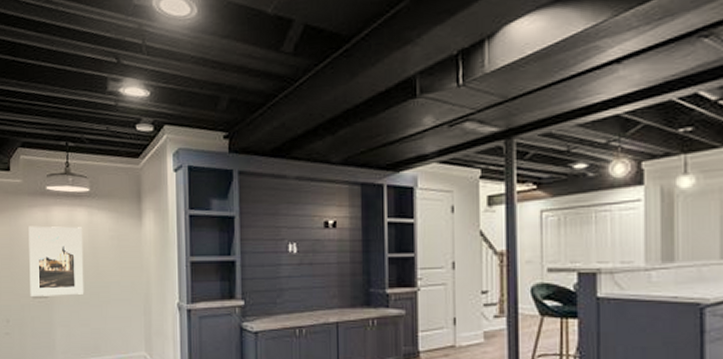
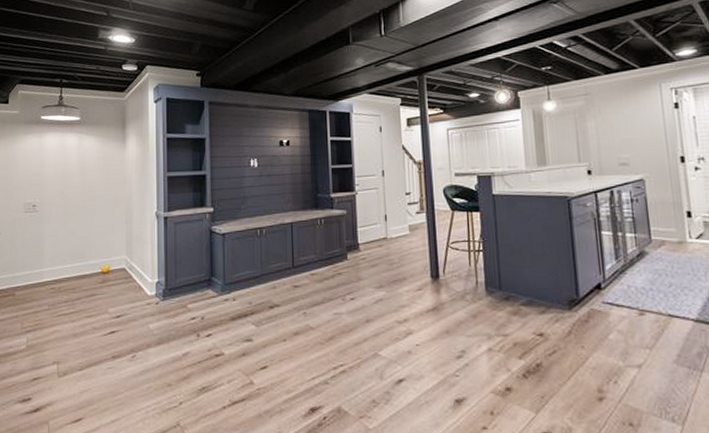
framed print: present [28,226,84,296] -> none [22,149,73,211]

